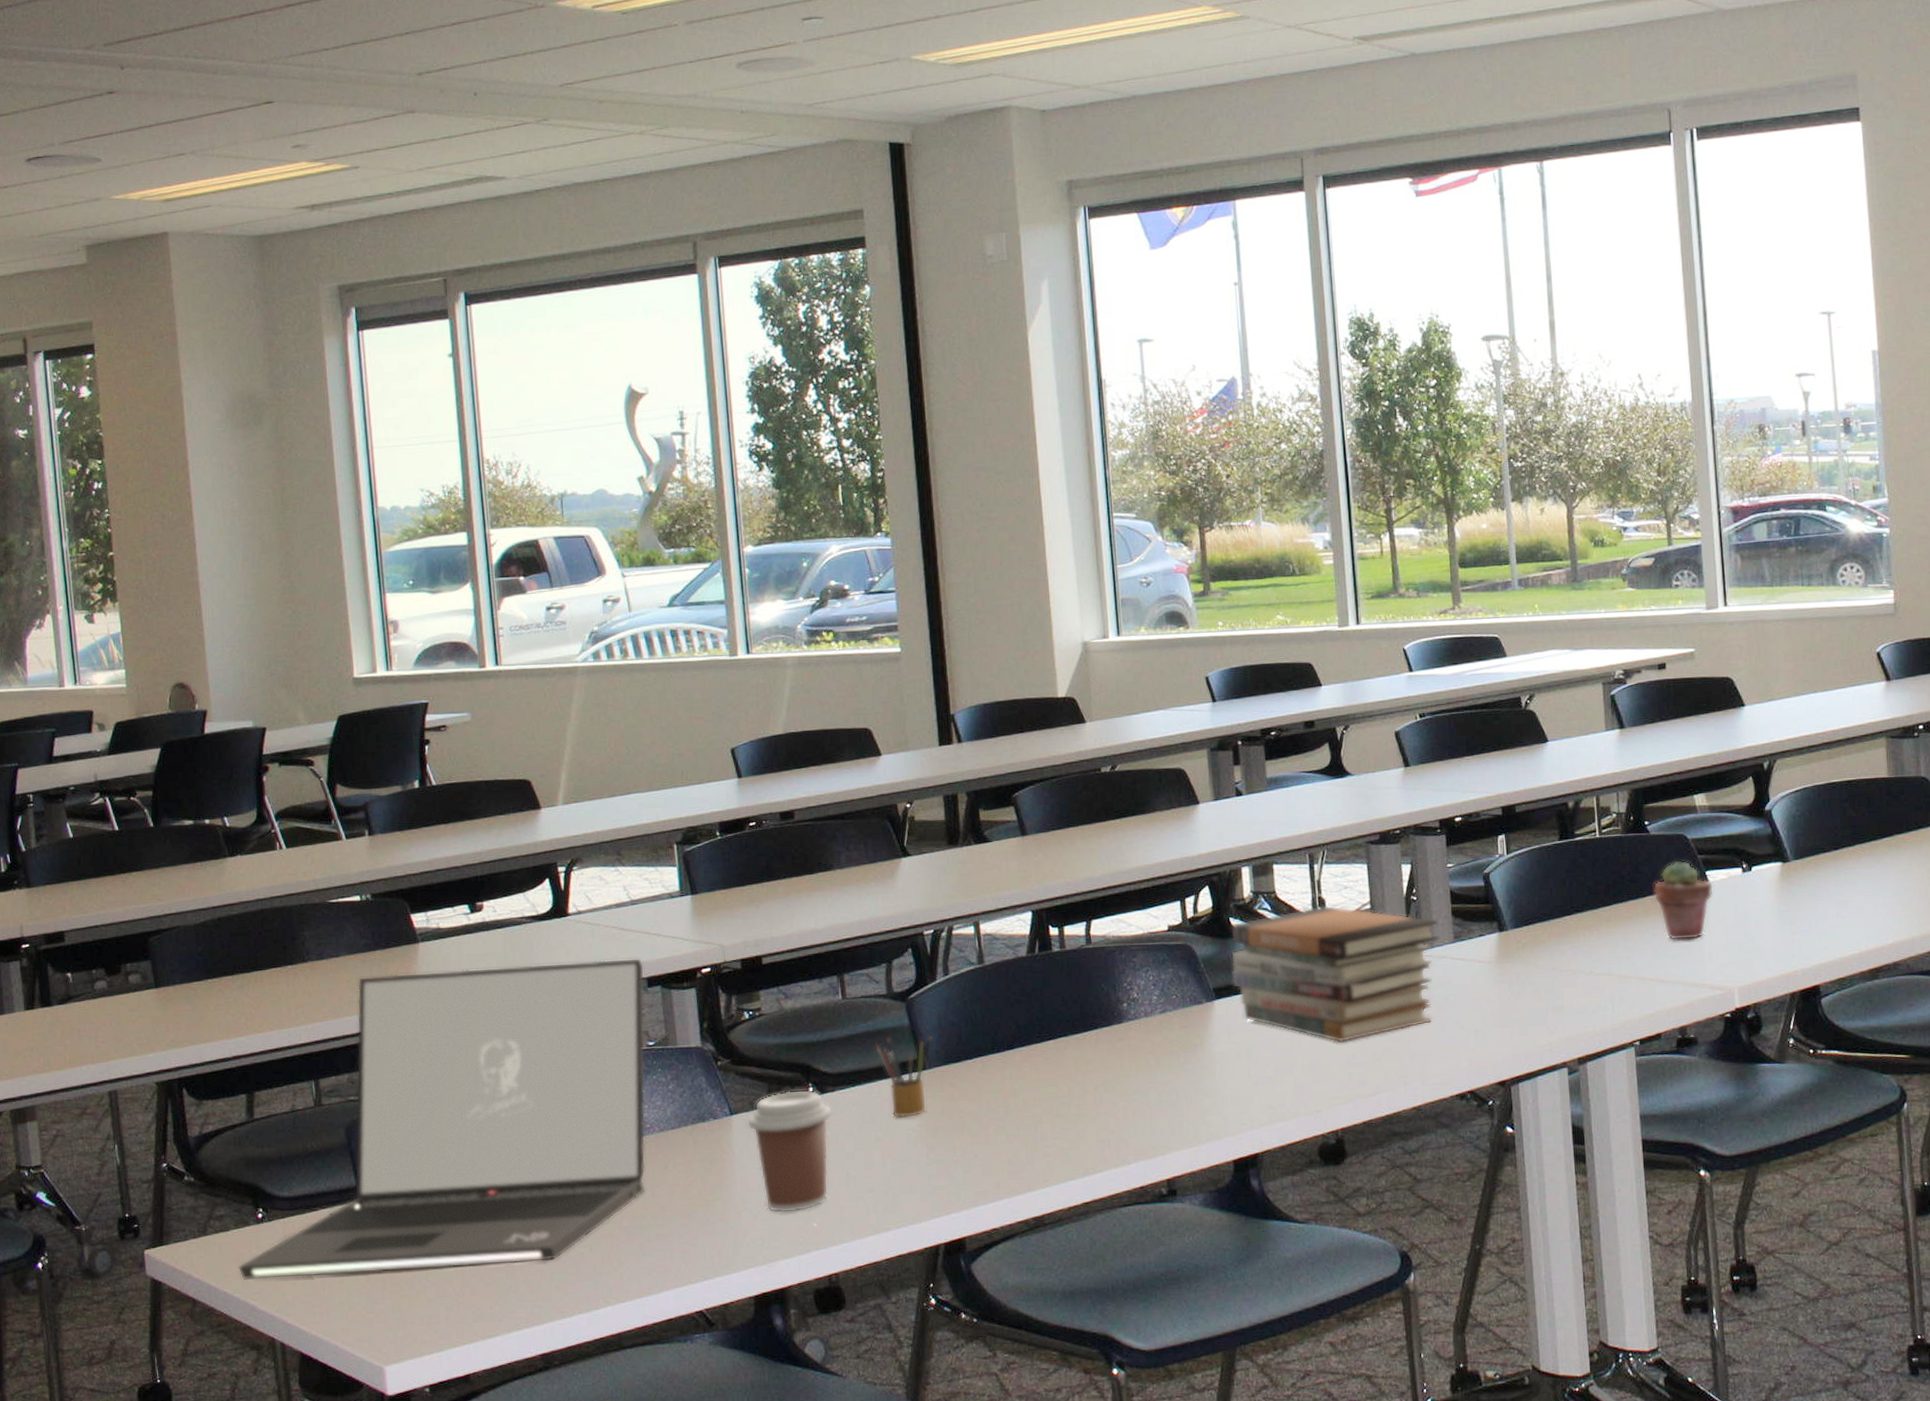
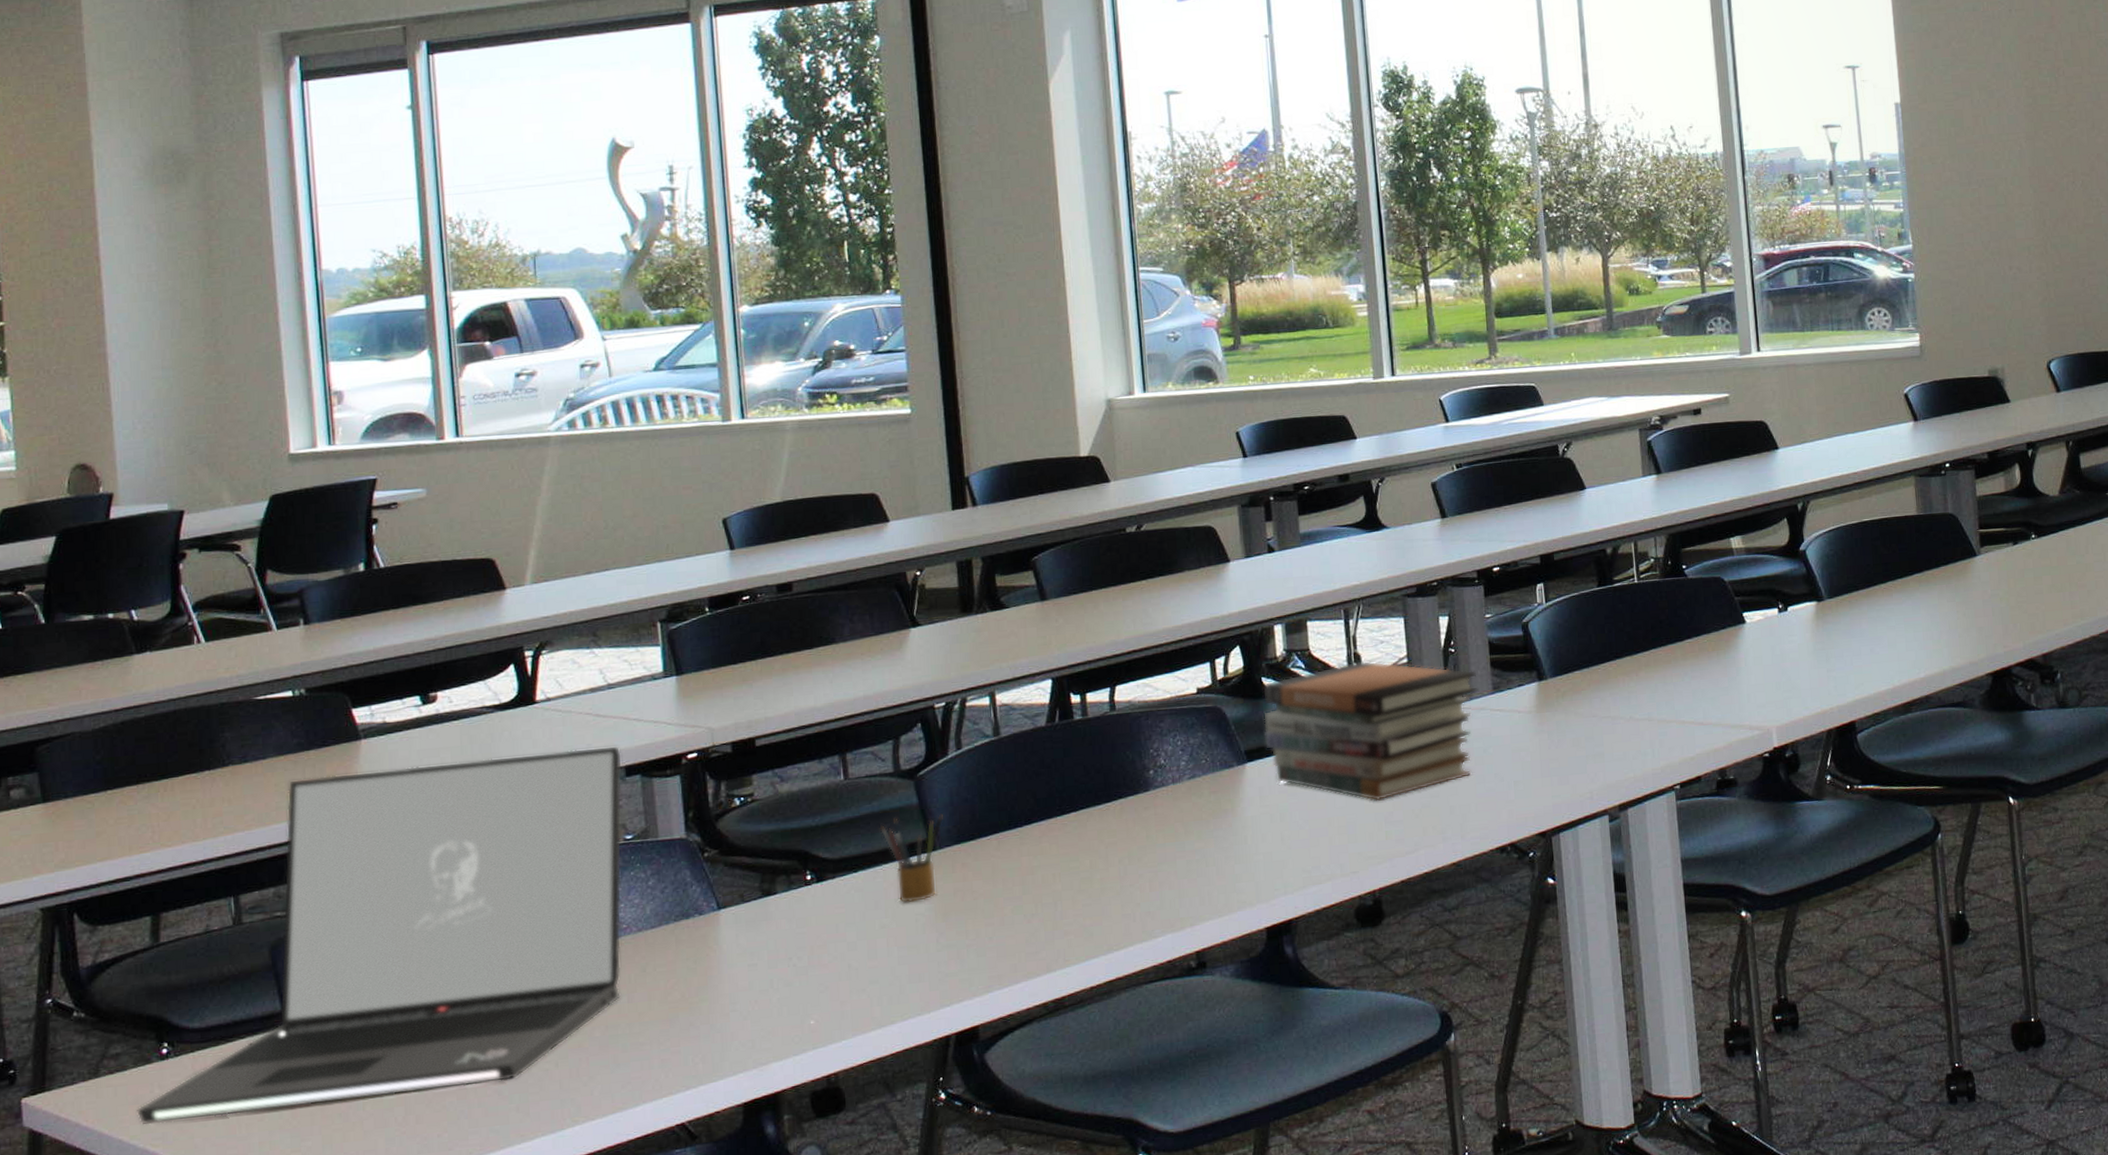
coffee cup: present [747,1090,833,1214] -> none [737,878,833,1012]
potted succulent: present [1653,860,1714,941] -> none [1691,602,1751,683]

